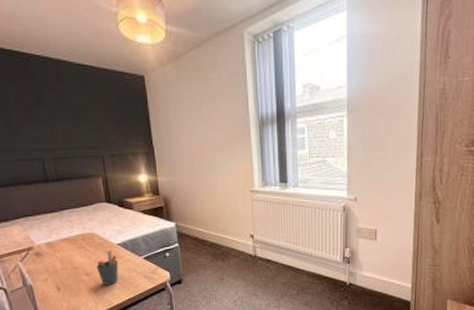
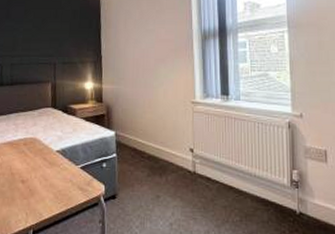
pen holder: present [96,250,119,285] -> none [33,156,55,195]

